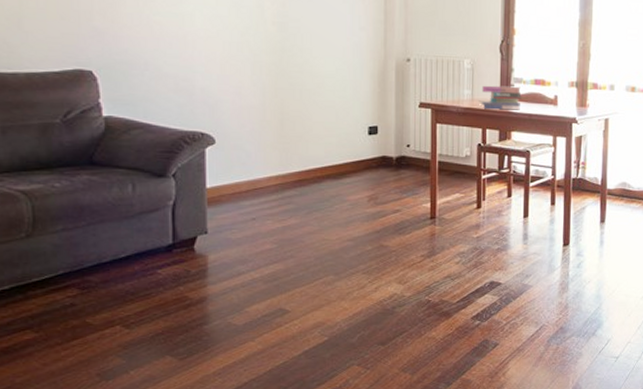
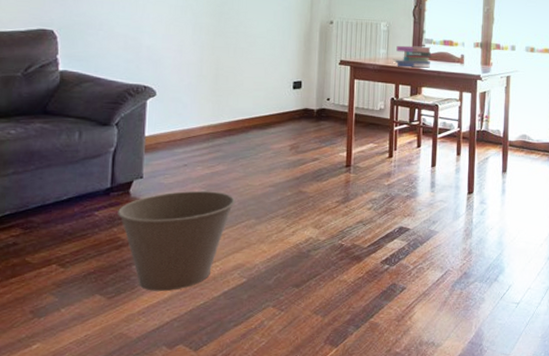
basket: none [183,246,312,352] -> present [118,191,236,292]

